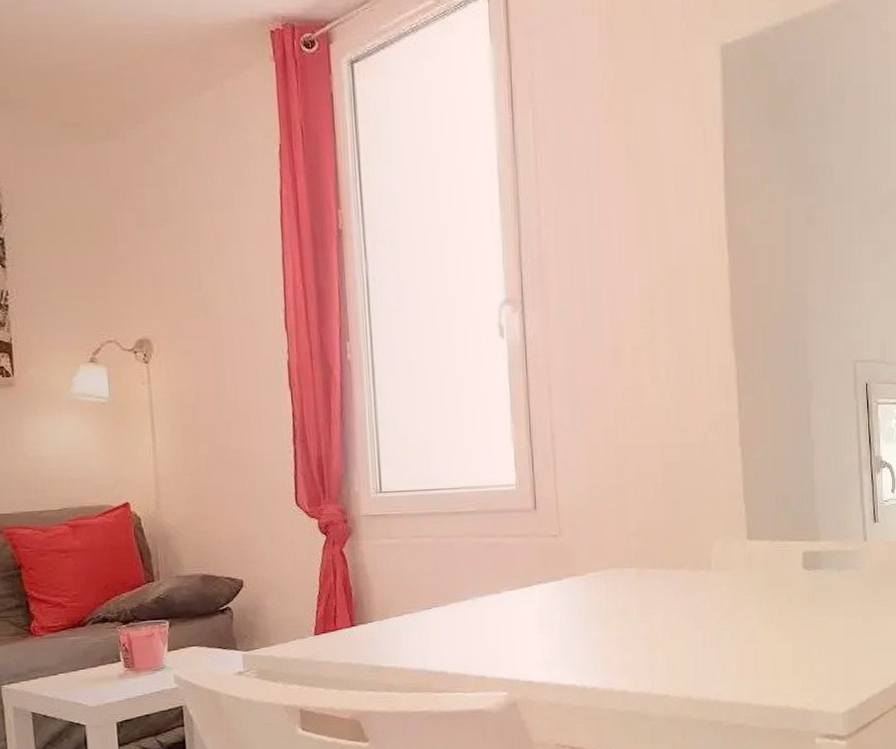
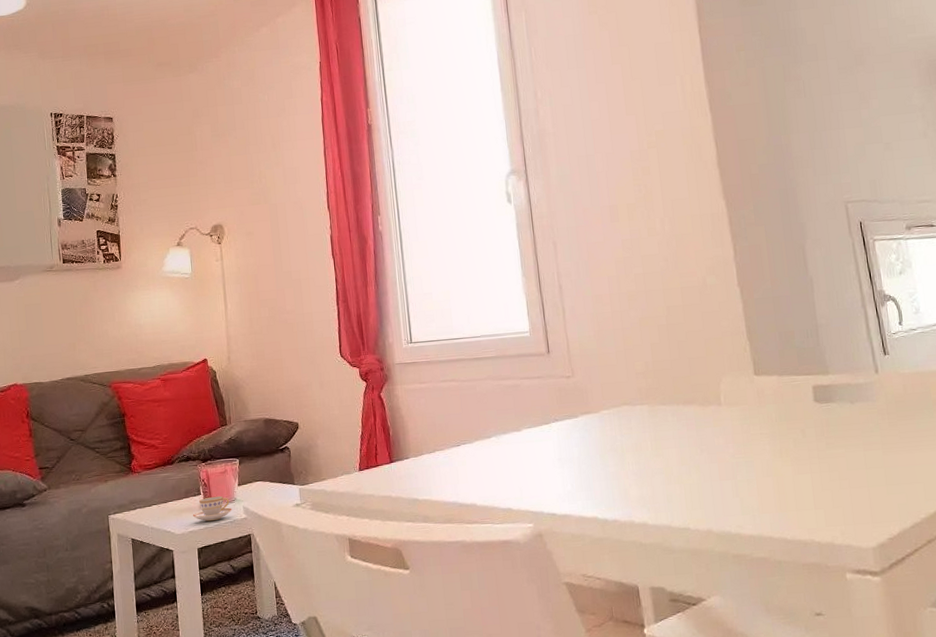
teacup: none [110,662,160,693] -> present [192,495,232,522]

